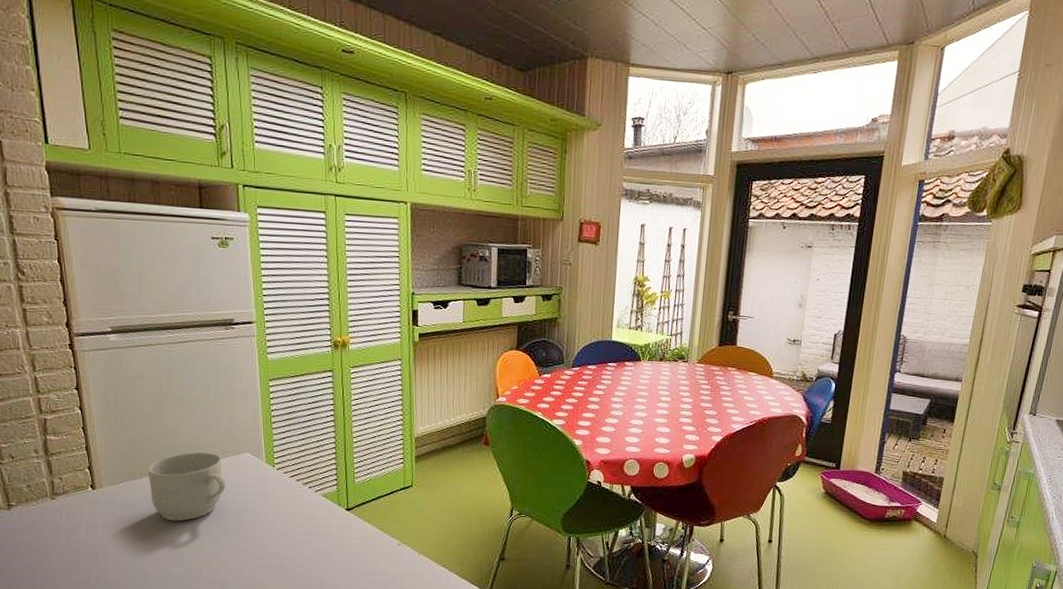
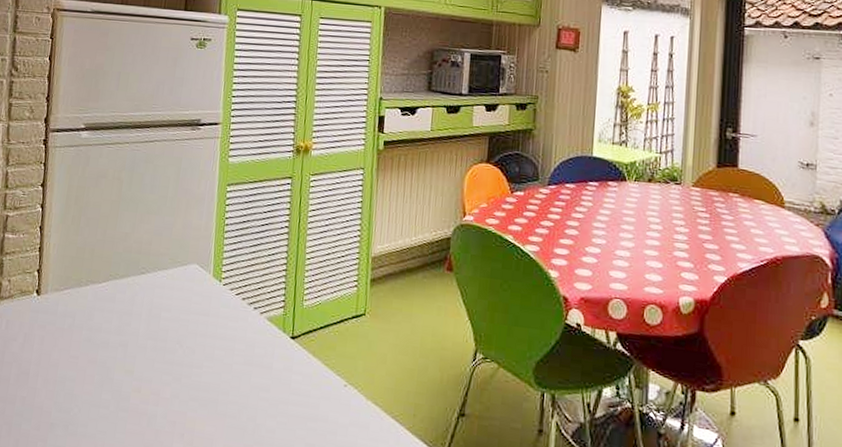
mug: present [148,452,226,521] -> none [92,260,170,338]

